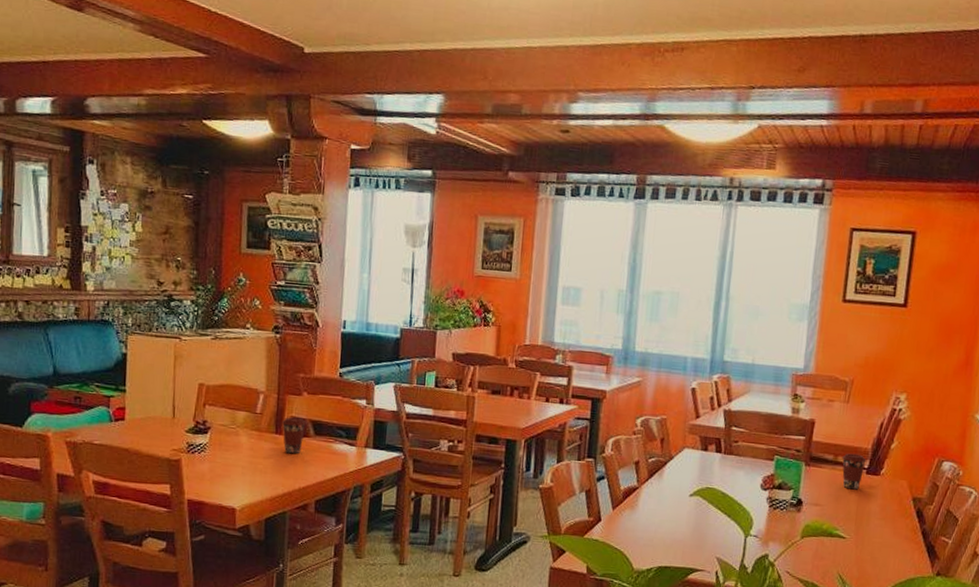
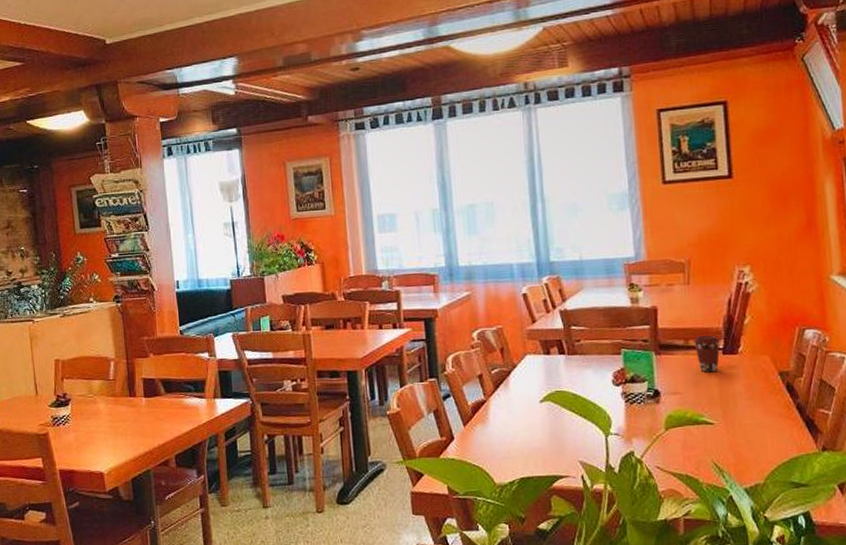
coffee cup: present [281,417,306,454] -> none [133,378,156,414]

